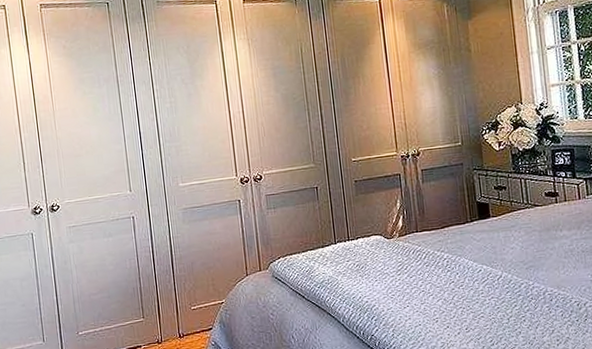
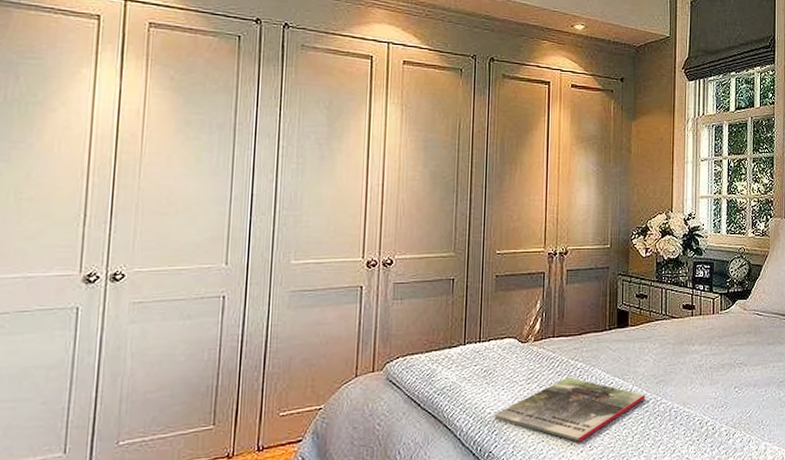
magazine: none [370,267,517,325] -> present [493,377,646,442]

